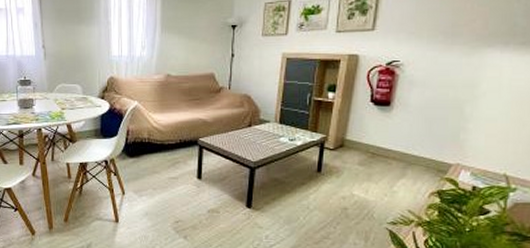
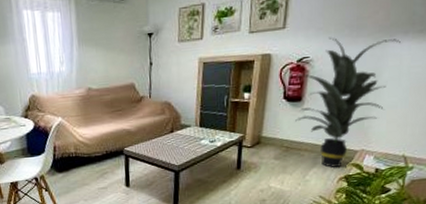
indoor plant: none [378,42,500,181] -> present [290,37,400,168]

